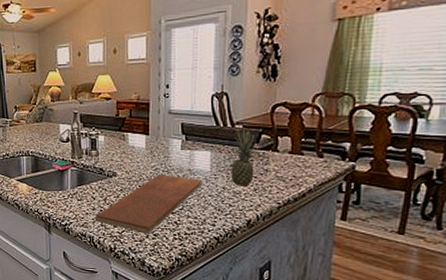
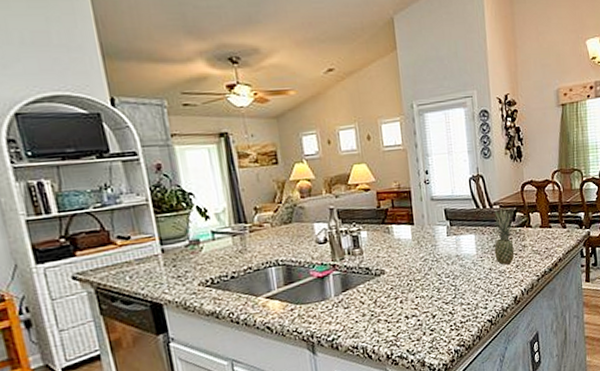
chopping board: present [94,174,203,234] -> none [365,264,472,331]

